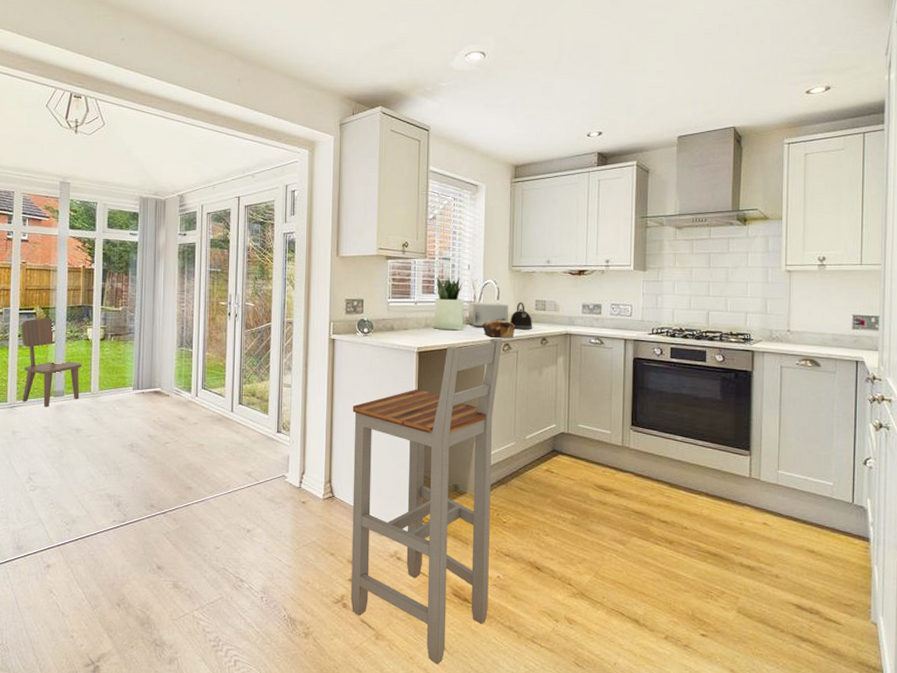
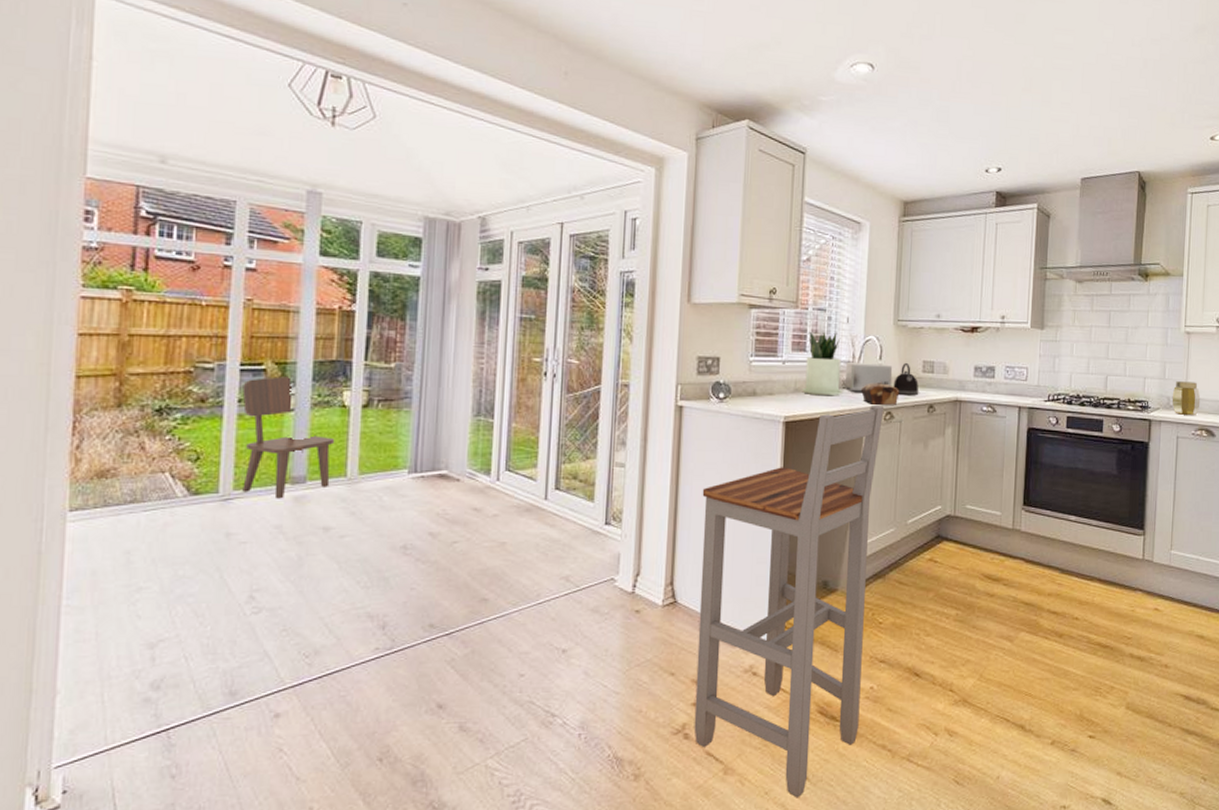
jar: none [774,316,804,347] -> present [1172,381,1201,415]

